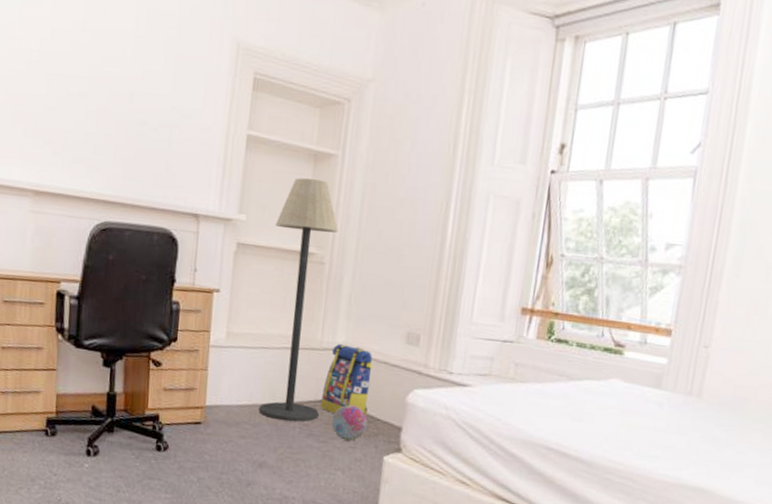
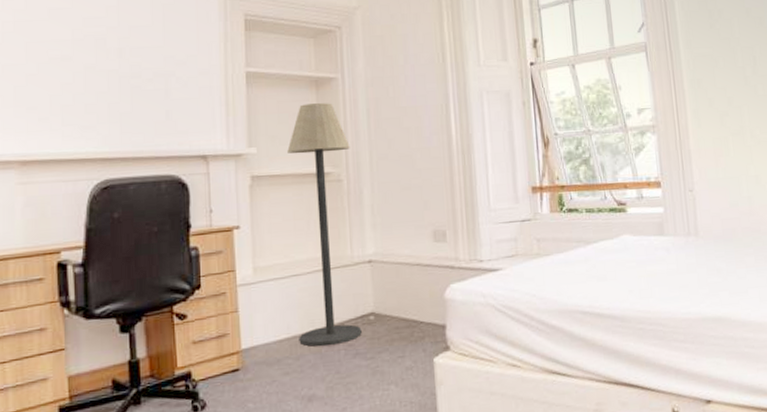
backpack: present [321,344,374,416] -> none [361,254,409,326]
decorative ball: present [331,404,368,441] -> none [375,313,413,352]

